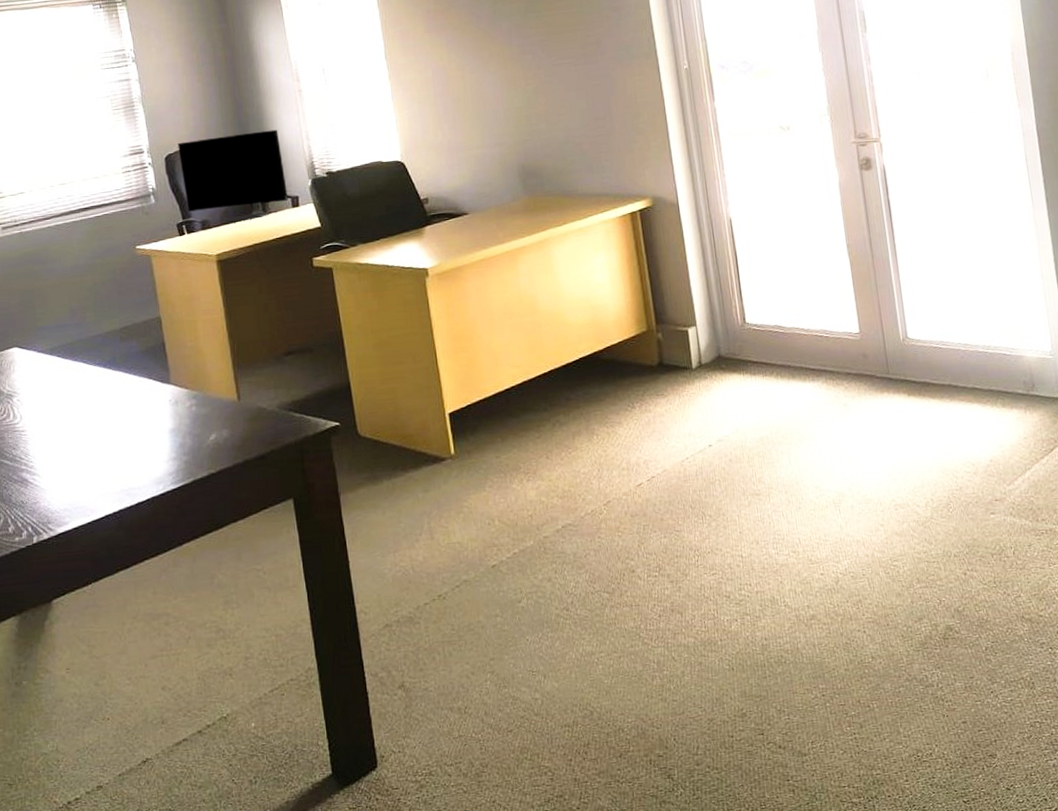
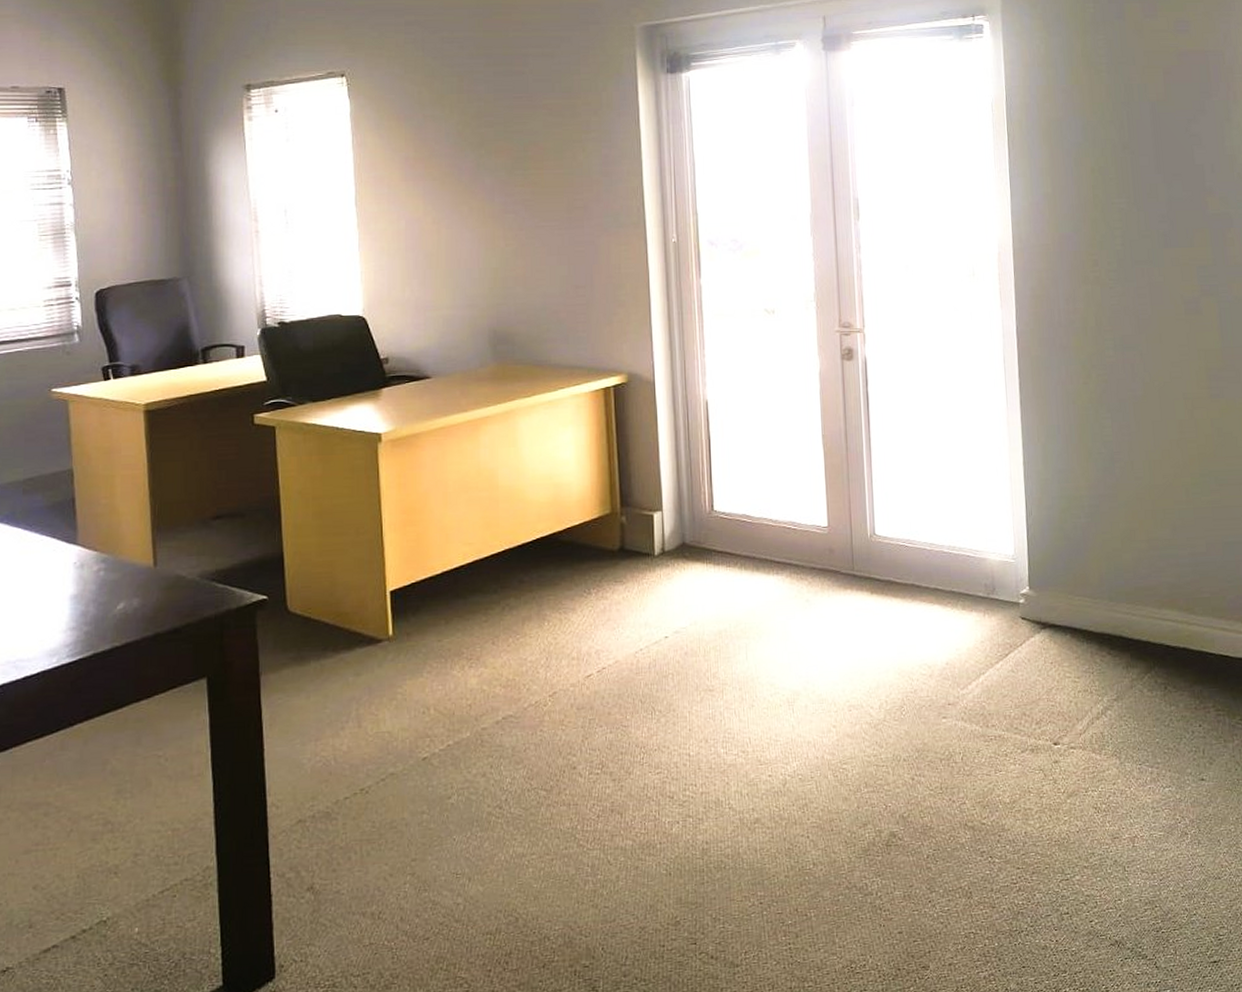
monitor: present [178,129,288,223] -> none [111,271,233,370]

